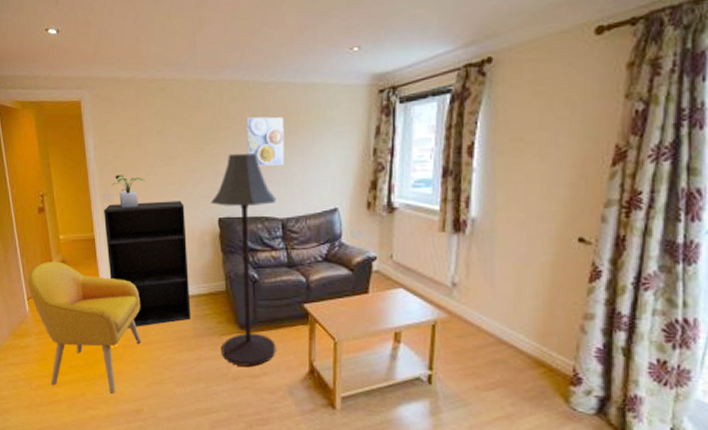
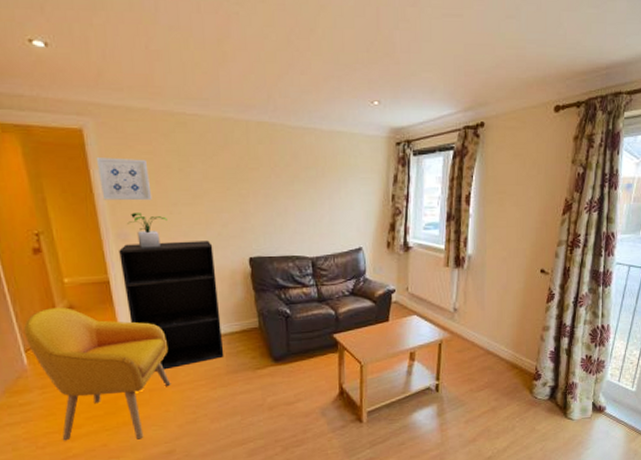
wall art: none [89,124,133,164] -> present [96,157,152,201]
floor lamp: present [210,153,277,367] -> none [240,194,309,396]
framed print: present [246,116,285,166] -> none [275,159,313,208]

